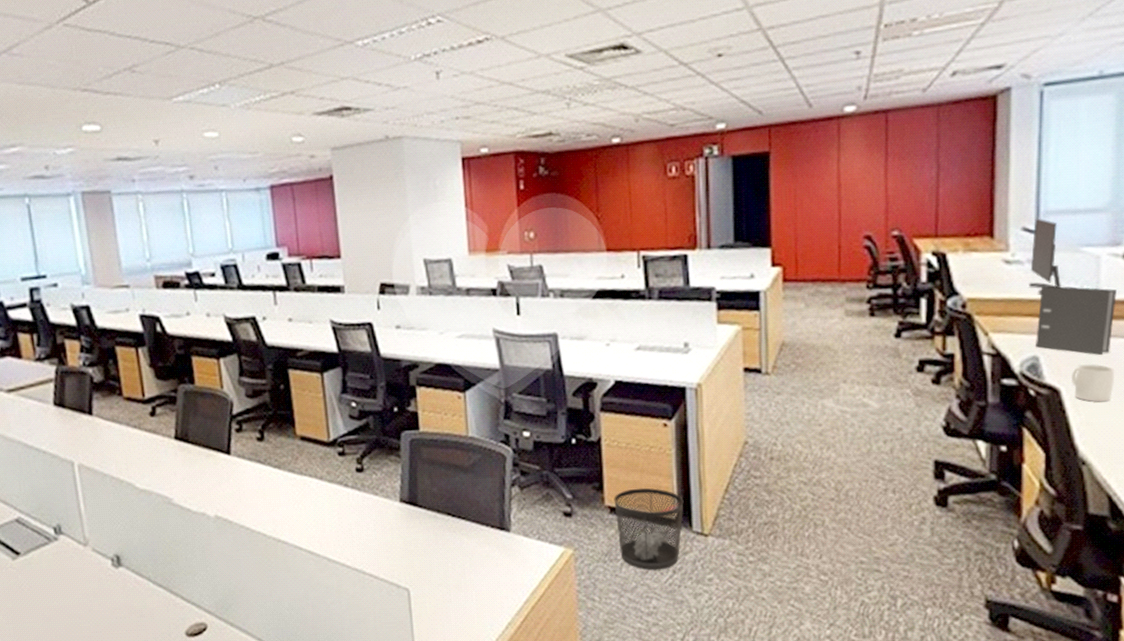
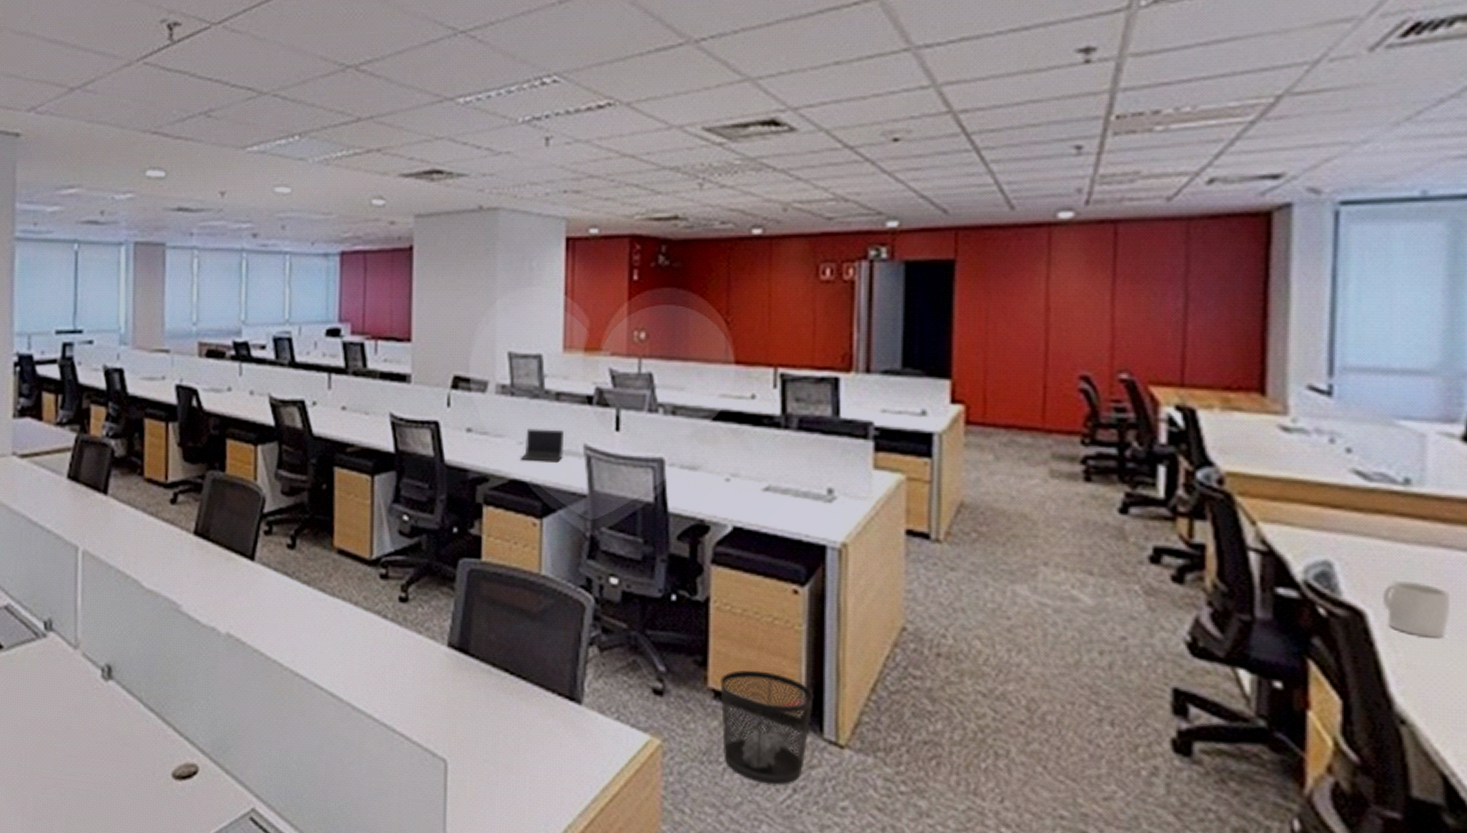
laptop computer: none [443,318,478,347] -> present [521,428,564,463]
computer monitor: present [1029,218,1062,295] -> none [1317,375,1368,478]
binder: present [1036,285,1117,356] -> none [1328,467,1452,572]

